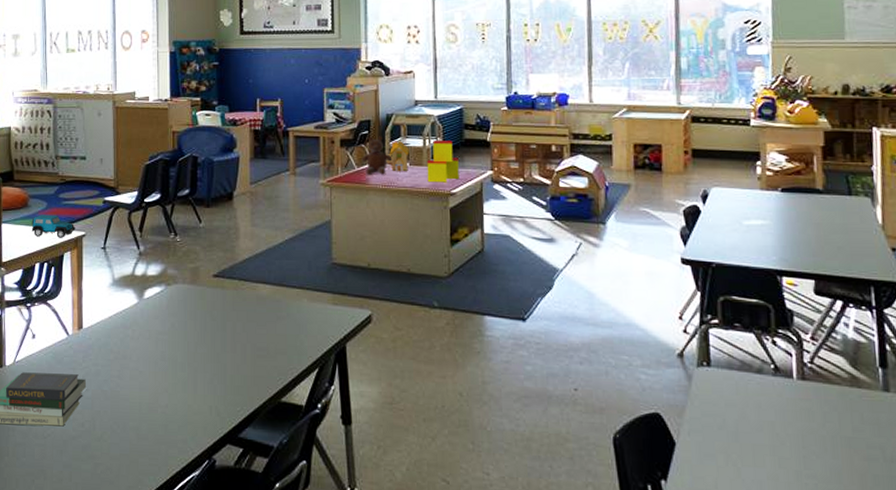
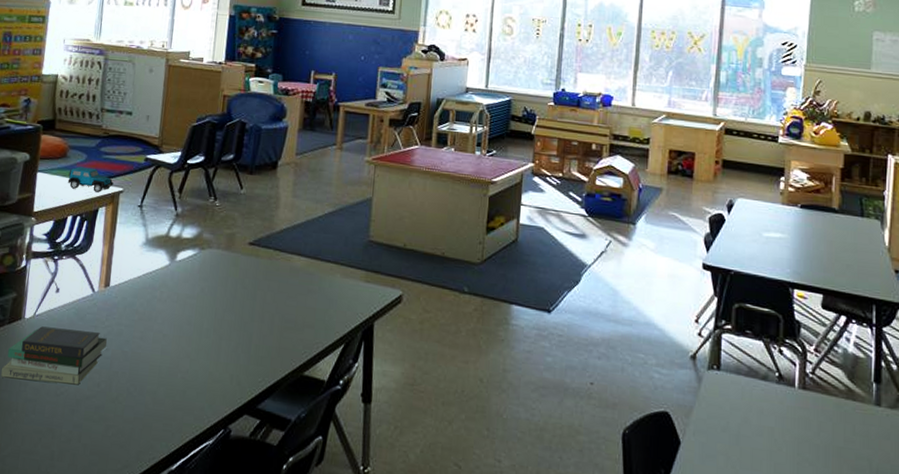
teddy bear: present [361,136,392,175] -> none [408,118,439,158]
toy house: present [386,140,409,172] -> none [432,124,456,157]
toy blocks: present [427,140,459,183] -> none [470,128,502,171]

